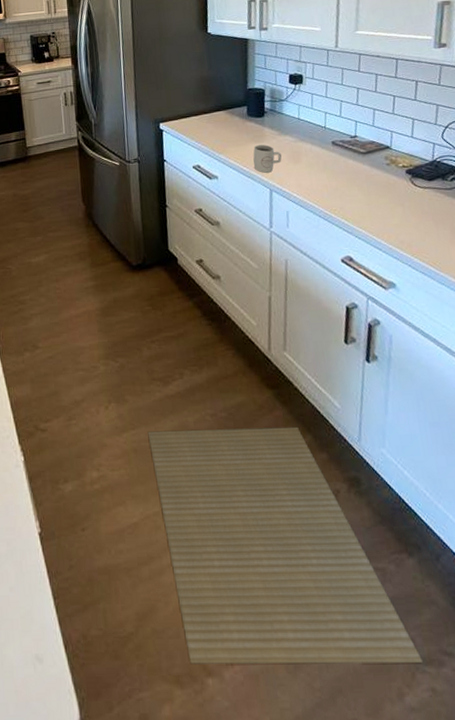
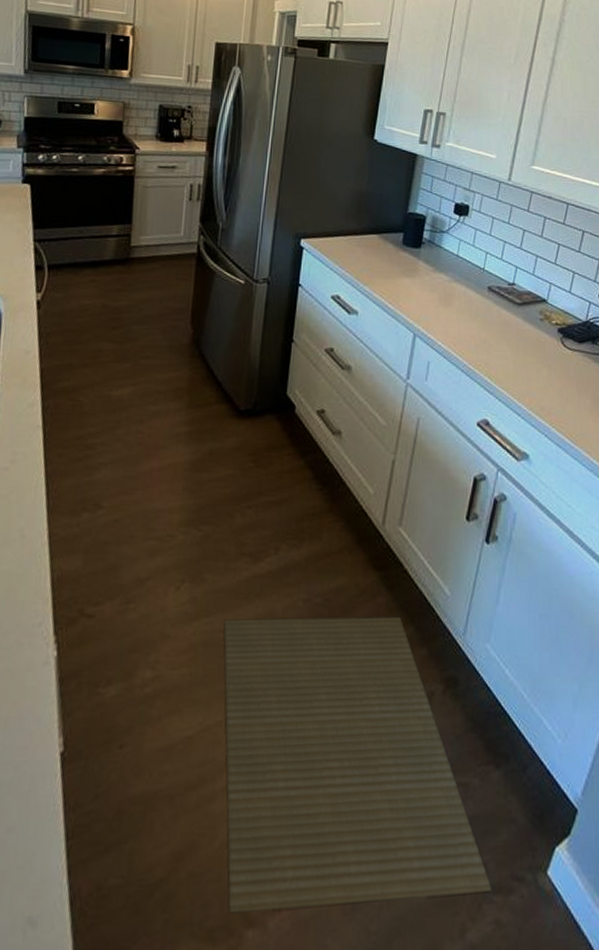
mug: present [253,145,282,173] -> none [400,280,432,314]

